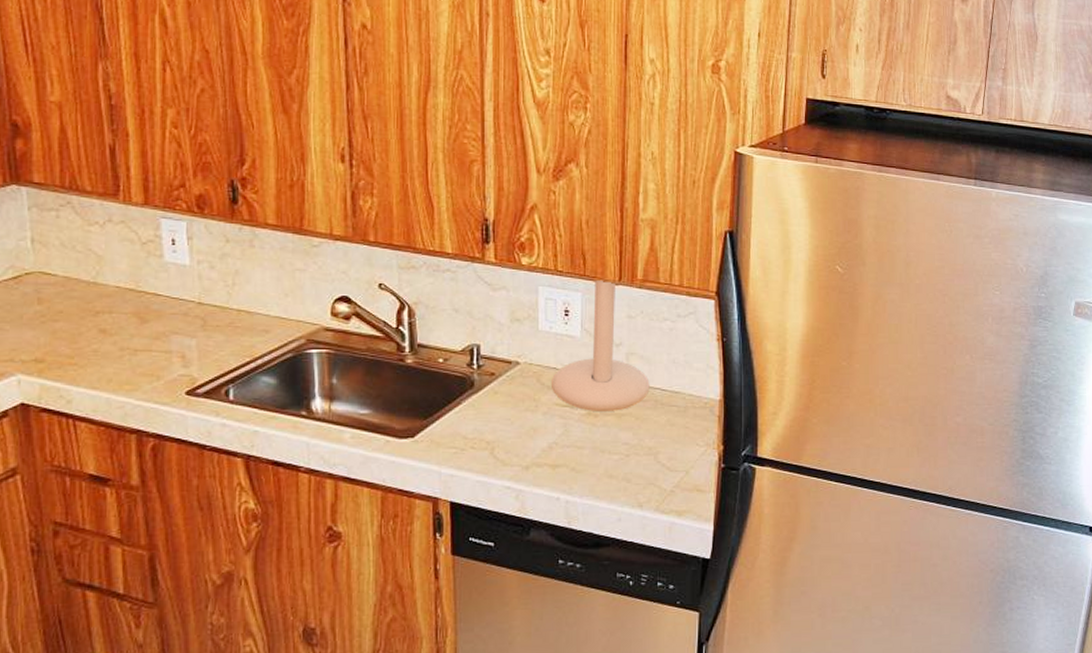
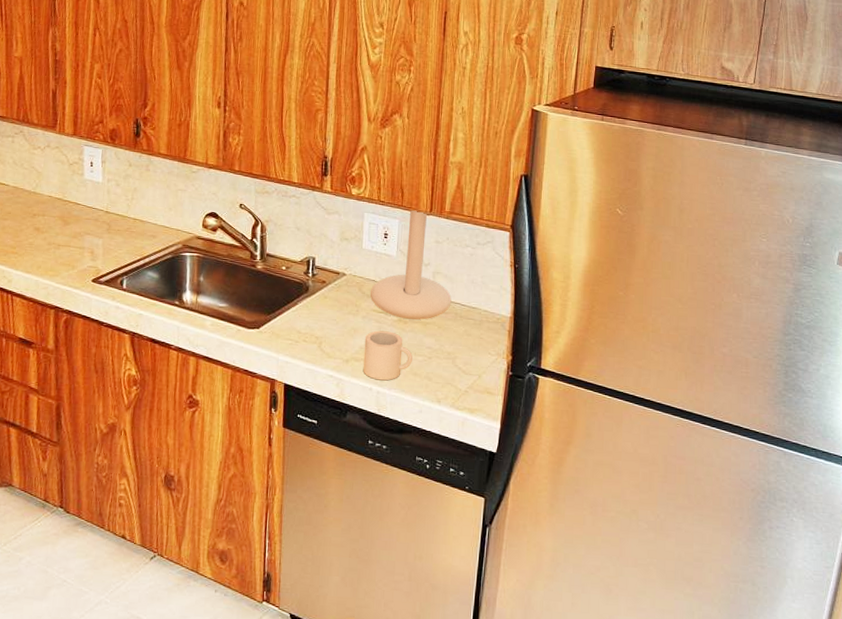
mug: none [547,428,606,488] -> present [363,330,412,381]

